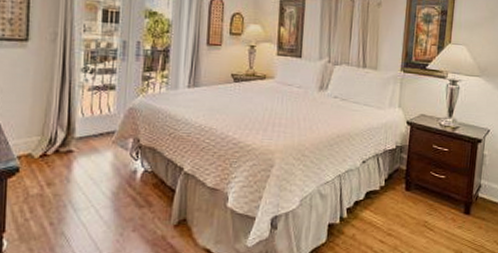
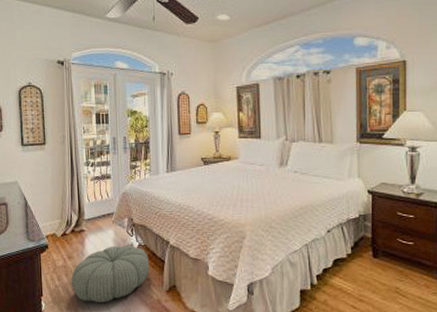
pouf: none [48,170,156,239] -> present [71,245,150,302]

